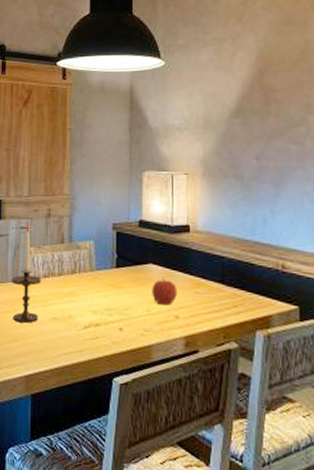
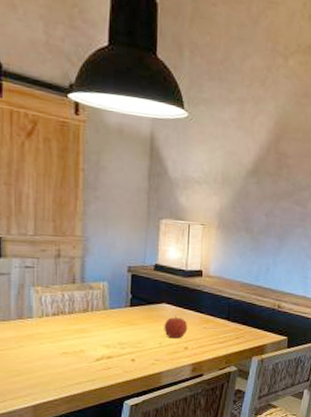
candlestick: present [11,223,41,323] -> none [15,262,50,358]

